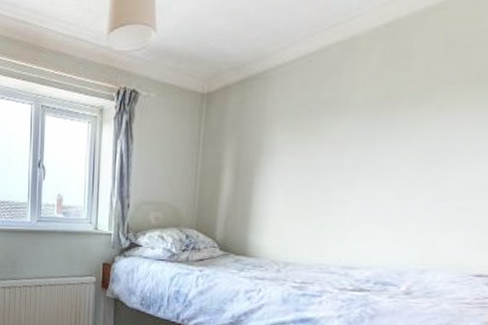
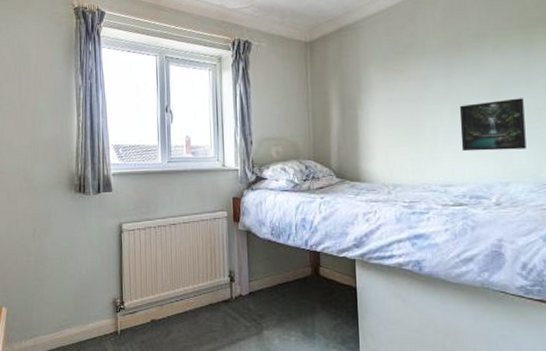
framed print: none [374,171,465,233] -> present [459,98,526,152]

